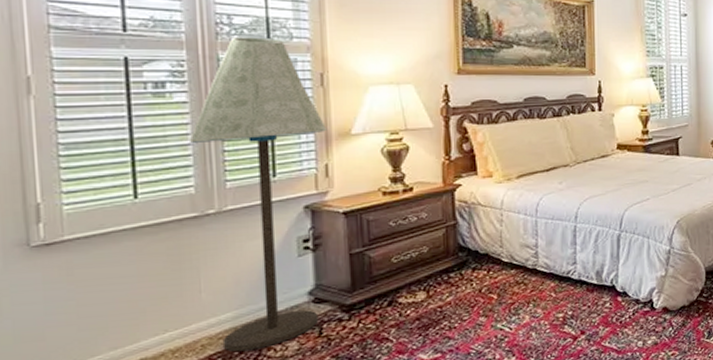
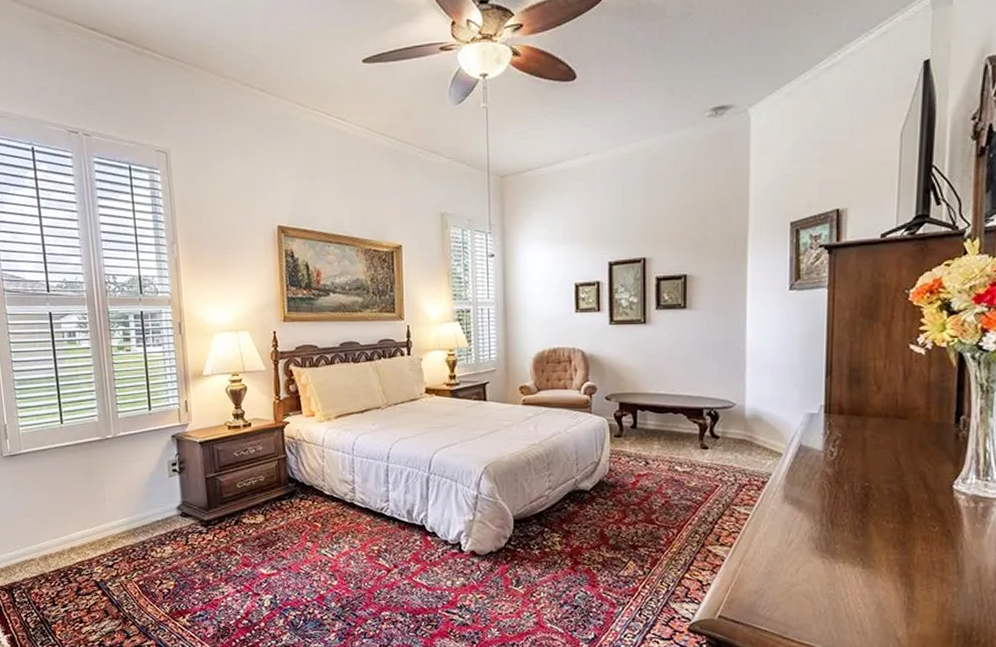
floor lamp: present [190,37,328,352] -> none [93,293,186,550]

